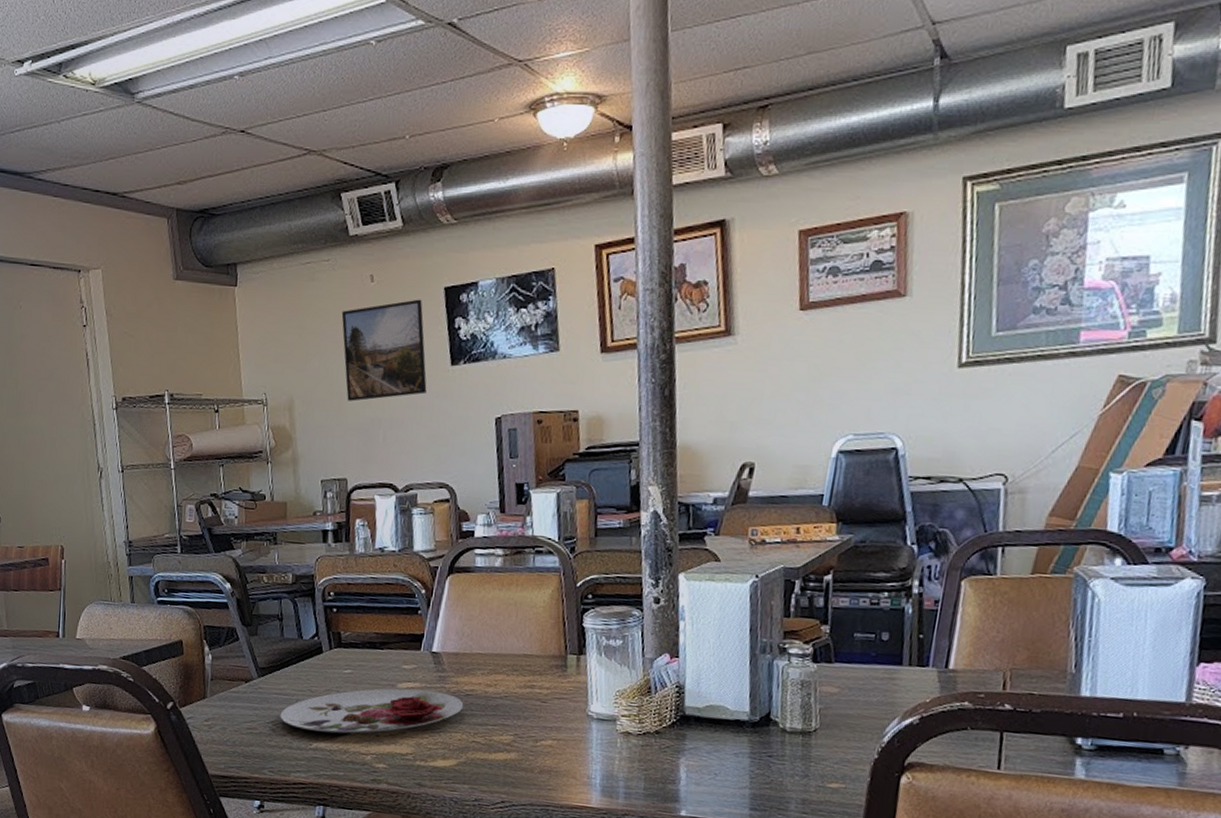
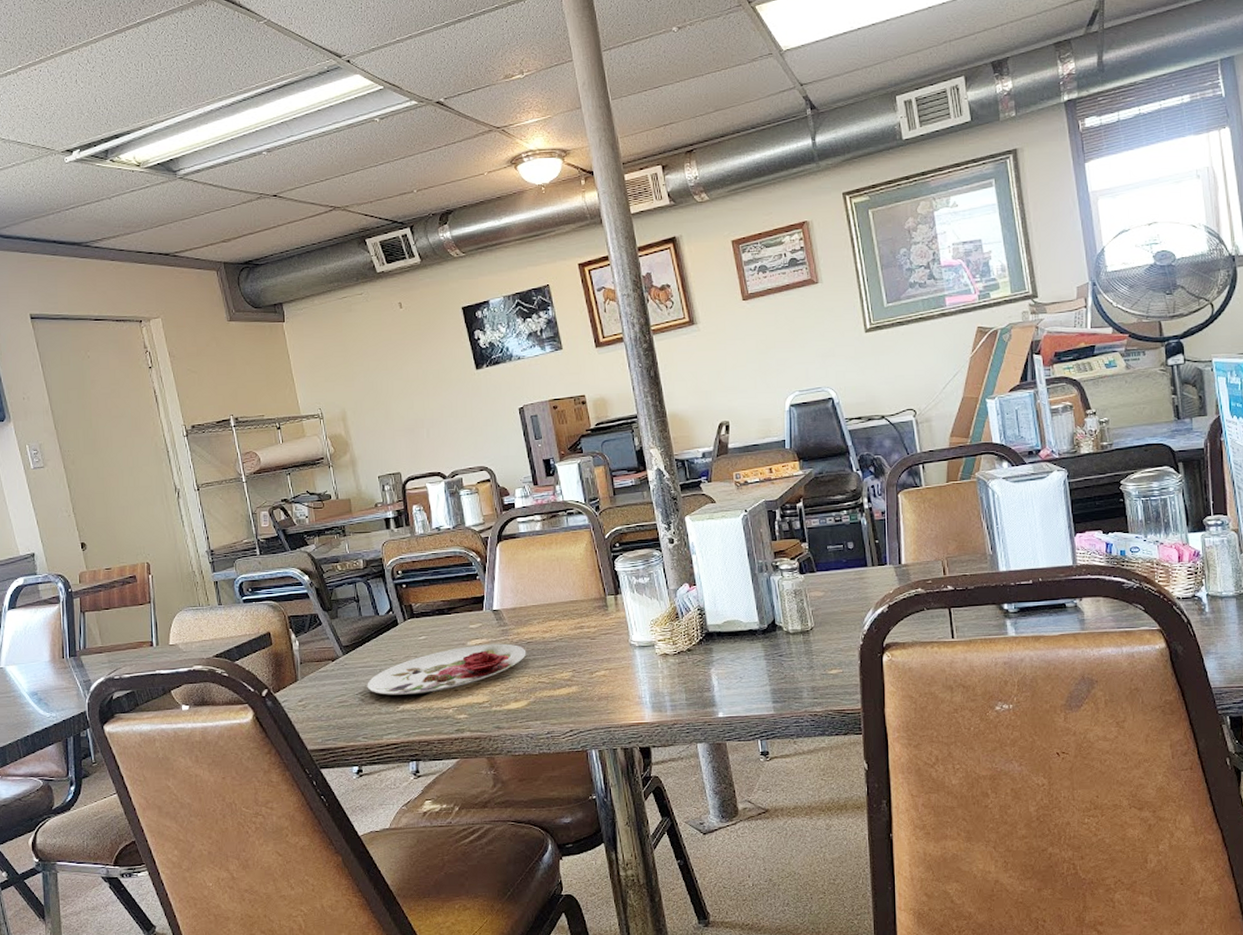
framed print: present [341,299,427,401] -> none [378,318,459,407]

